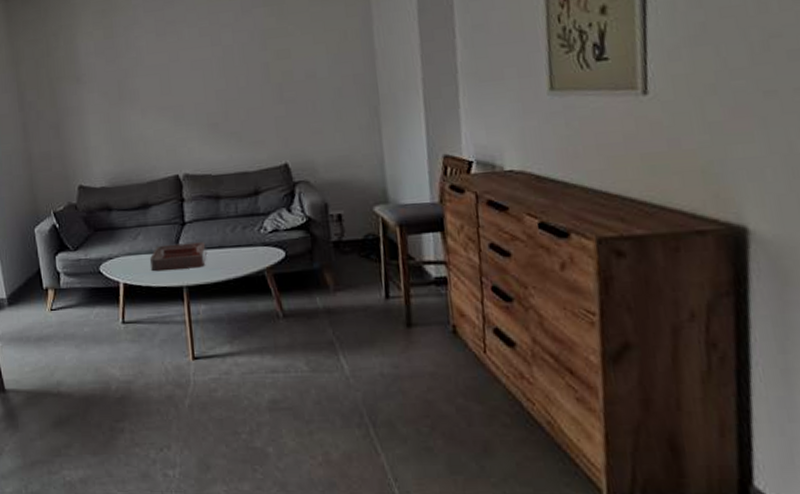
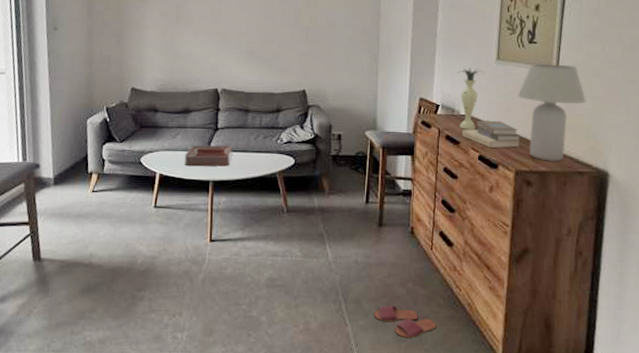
slippers: none [413,428,505,469] -> present [373,305,436,338]
vase: none [494,105,534,190] -> present [458,67,485,130]
books: none [510,172,600,212] -> present [462,120,521,148]
table lamp: none [587,83,698,222] -> present [517,63,586,163]

